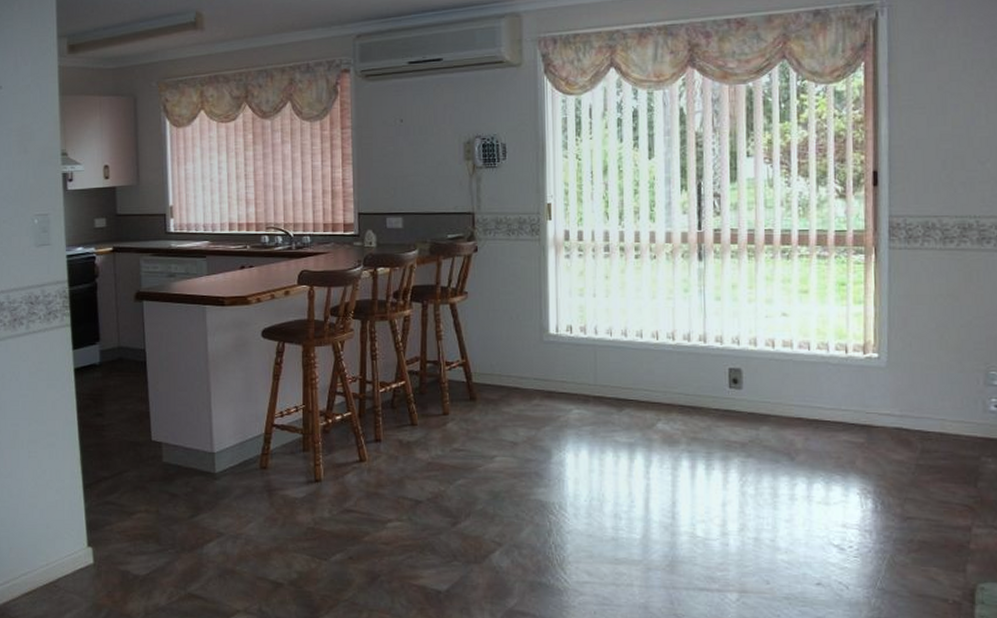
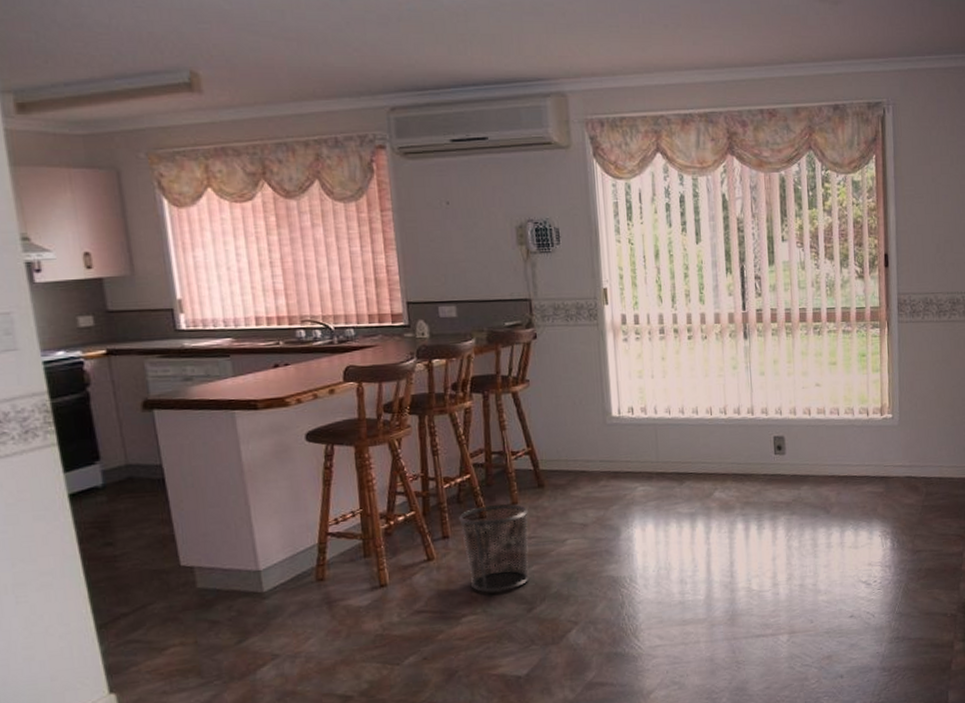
waste bin: none [390,413,460,501] -> present [458,503,531,592]

